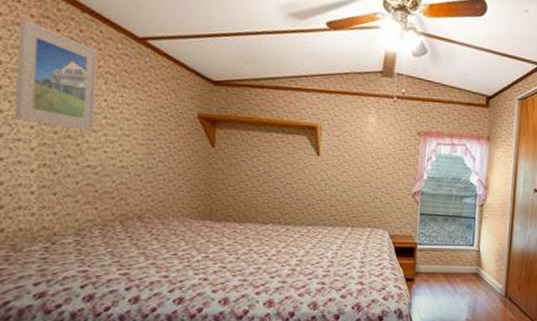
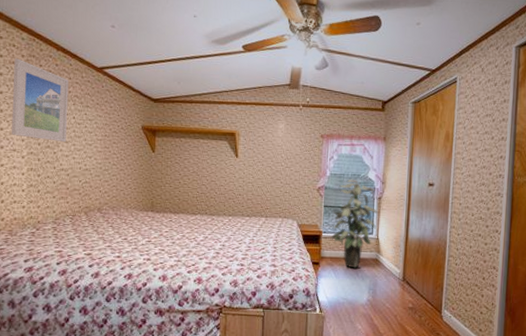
indoor plant: none [427,183,479,285] -> present [331,179,377,269]

